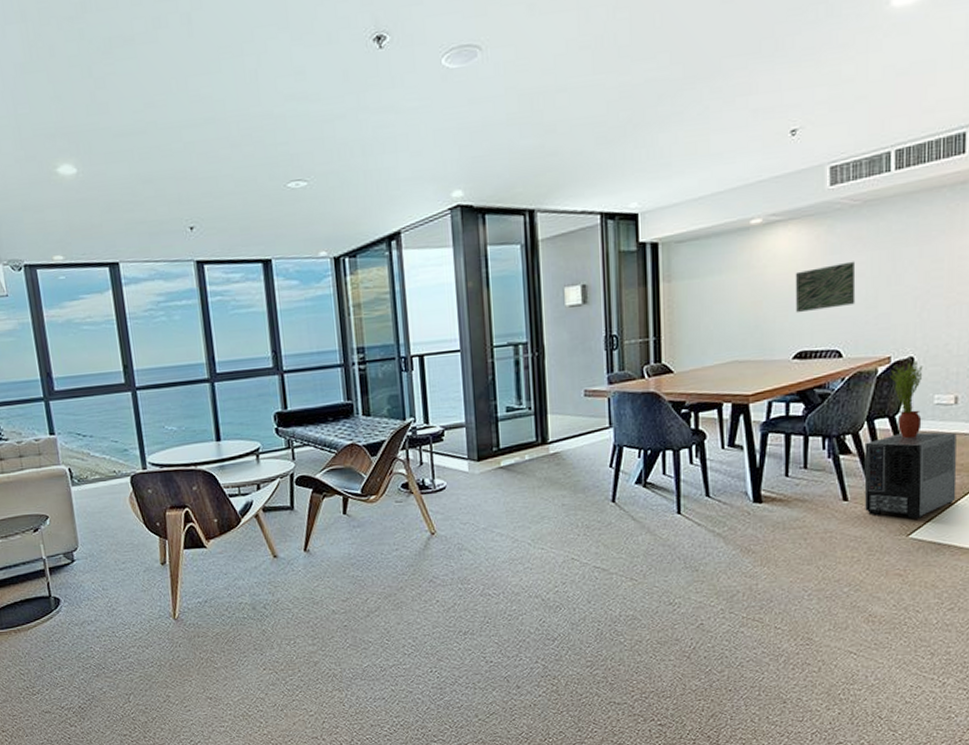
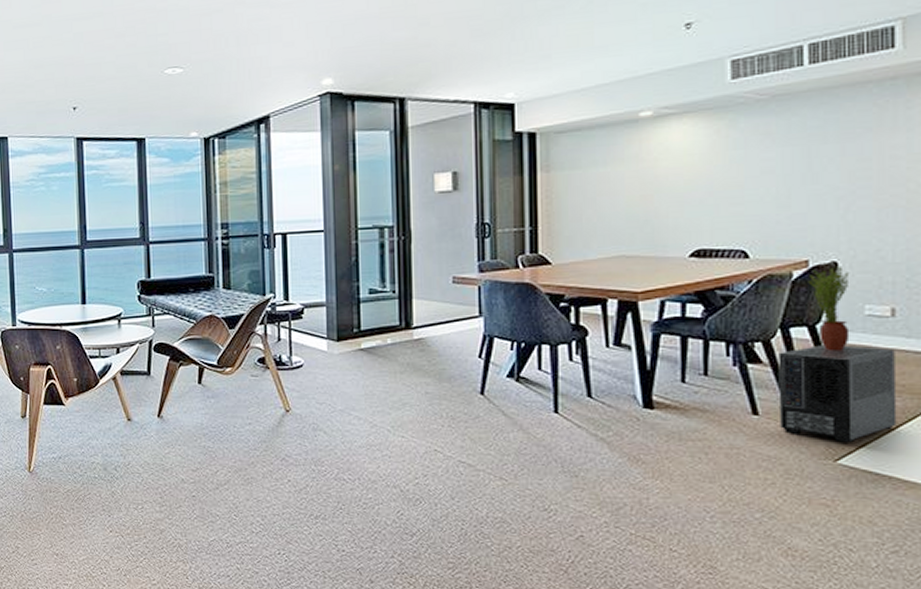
wall art: present [795,261,856,313] -> none [691,157,764,209]

